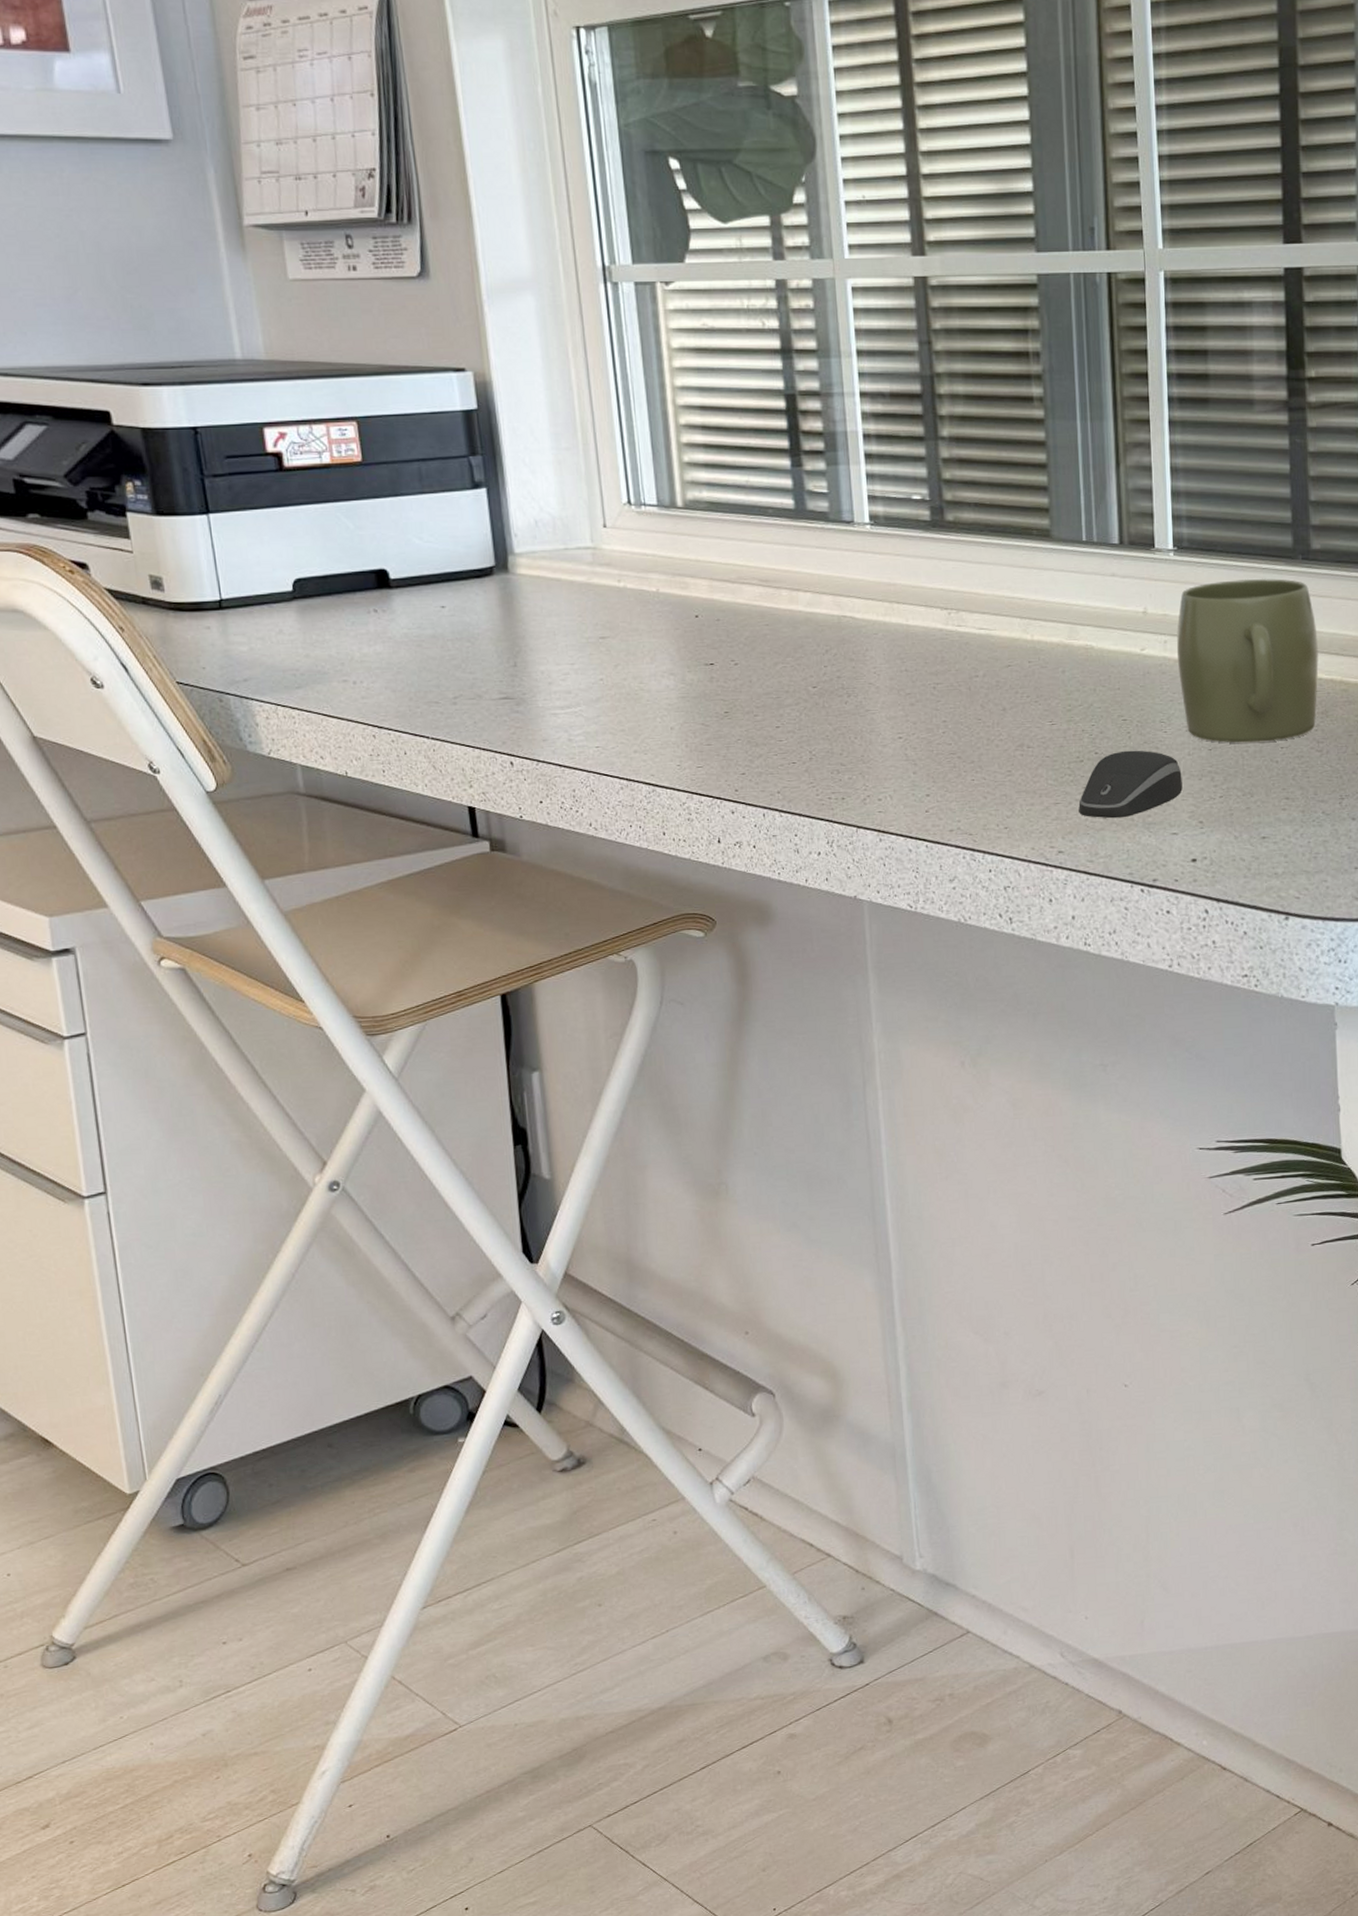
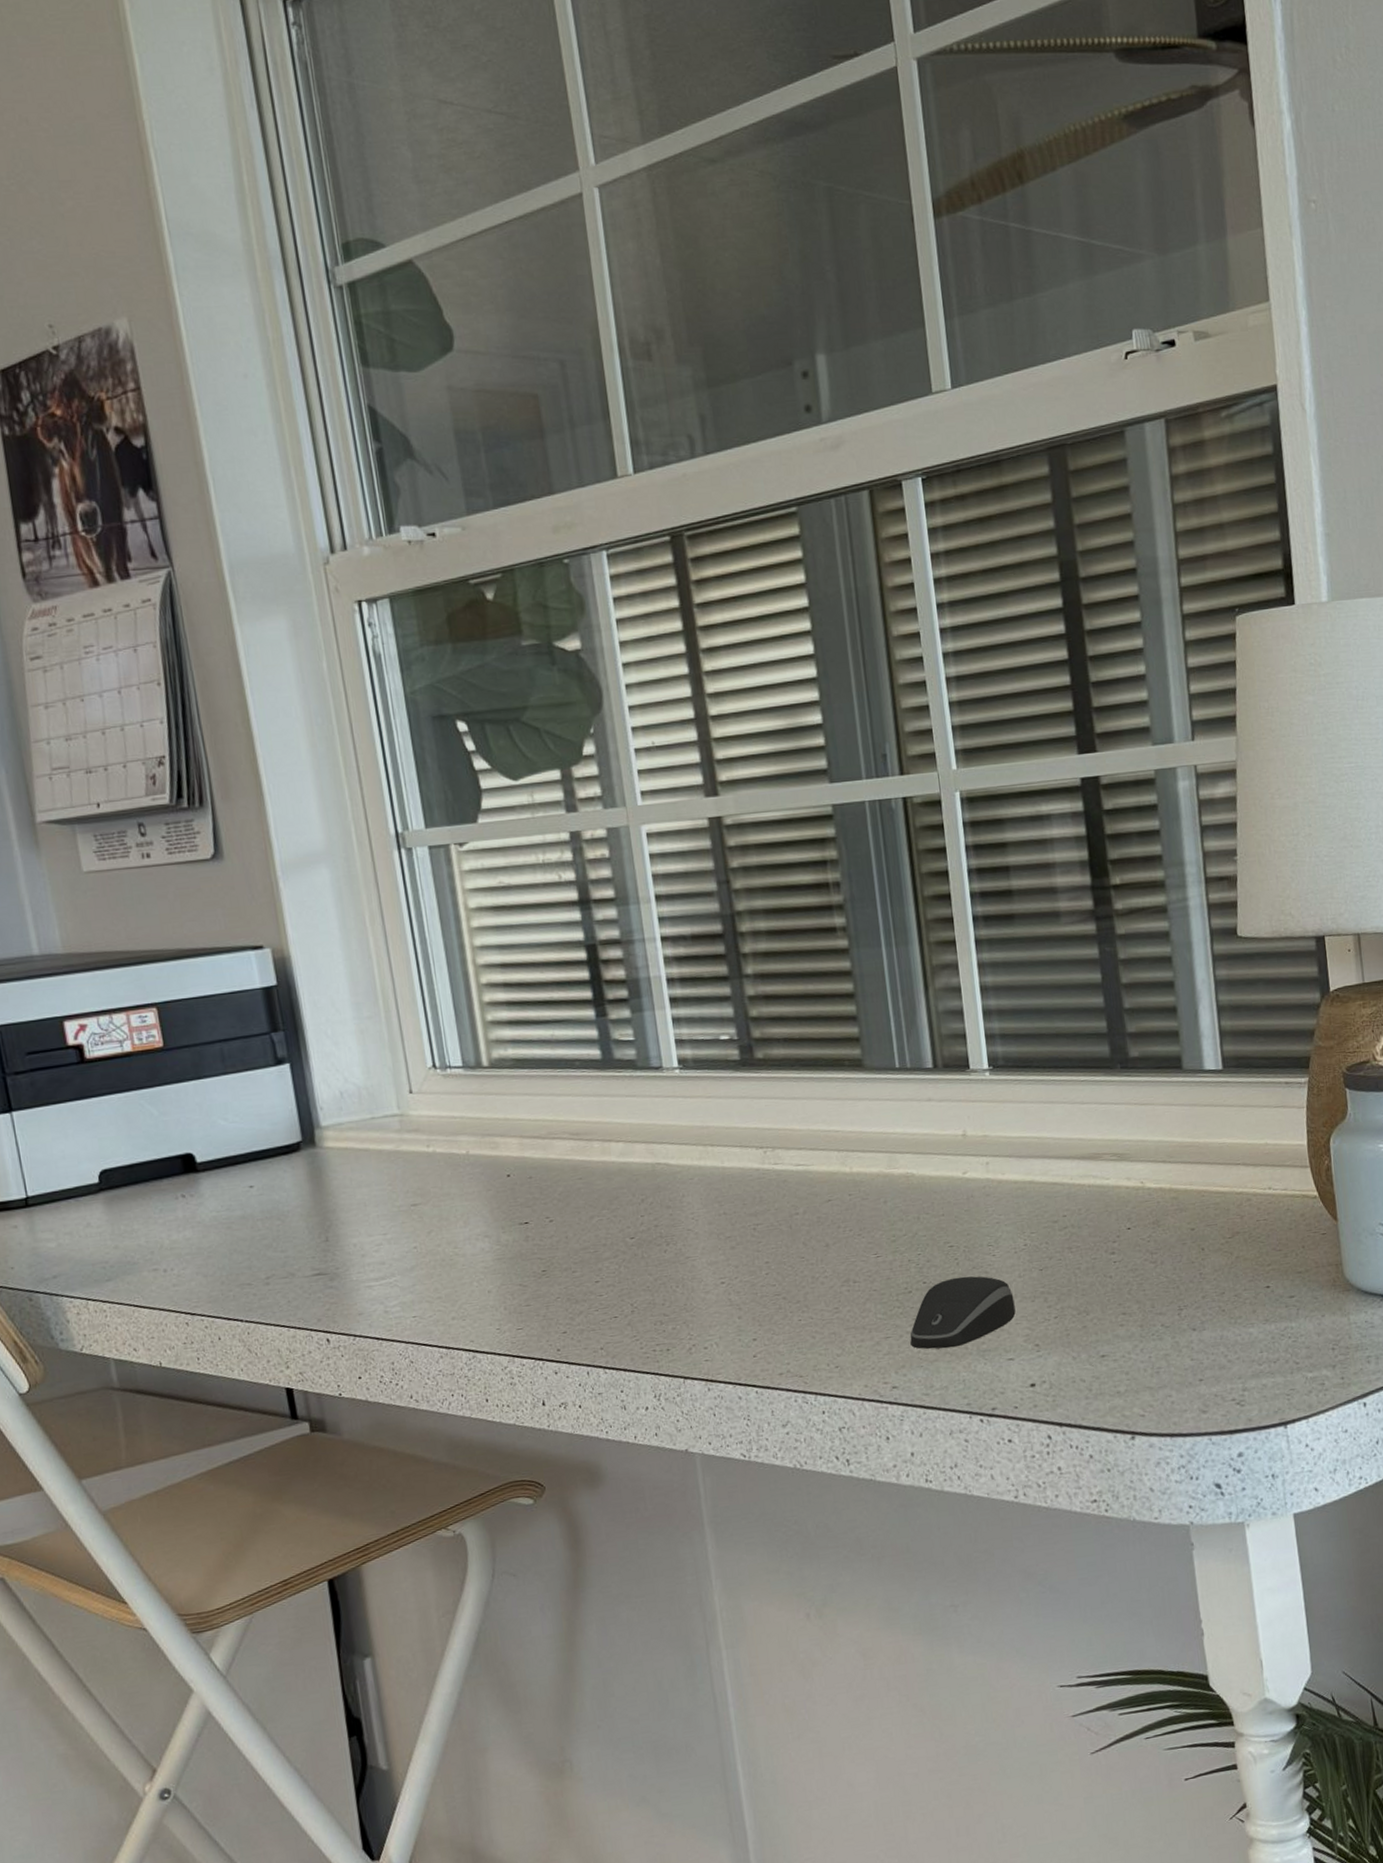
mug: present [1176,579,1319,743] -> none [998,1090,1148,1262]

